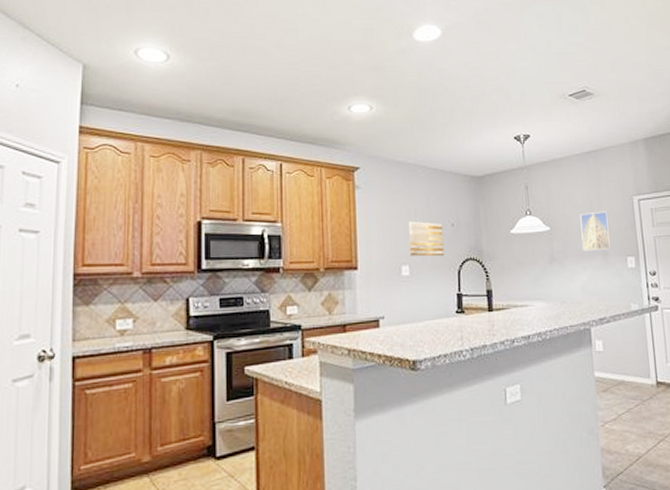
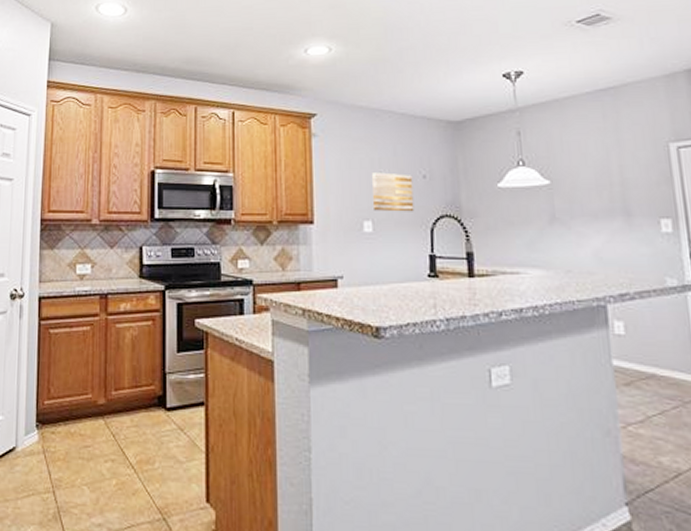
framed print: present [580,211,612,251] -> none [591,161,638,210]

